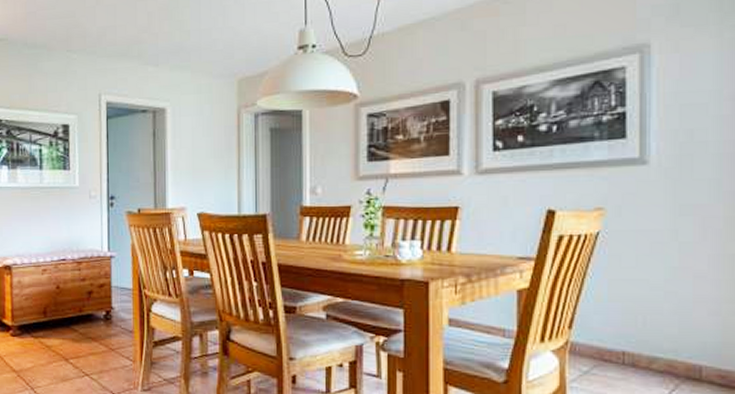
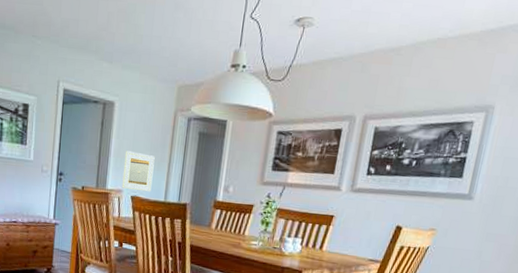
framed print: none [184,161,221,206] -> present [121,151,155,192]

